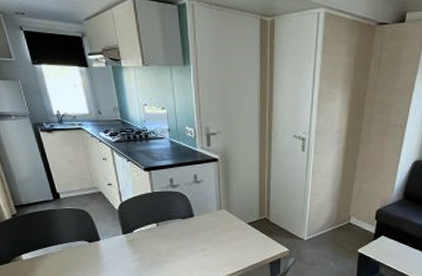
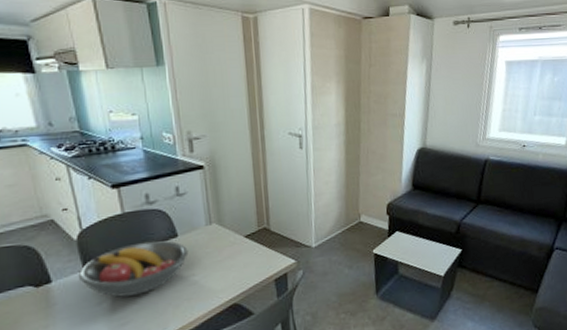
fruit bowl: none [118,218,202,259] -> present [78,240,189,297]

